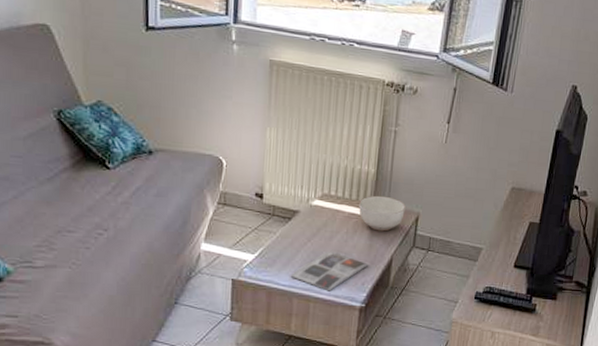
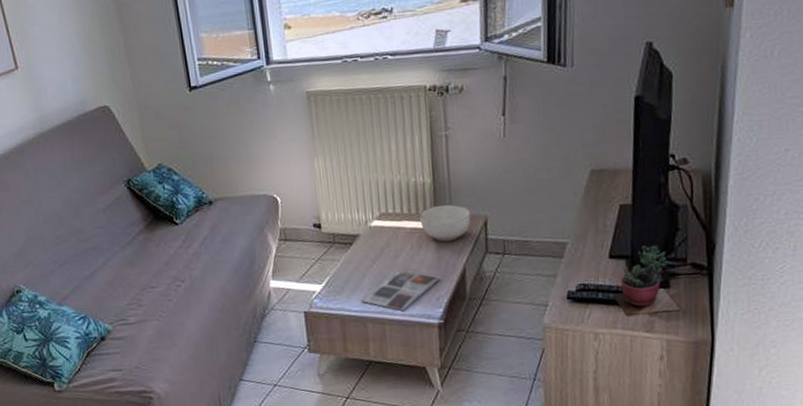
succulent plant: none [511,261,562,320] -> present [612,245,681,315]

